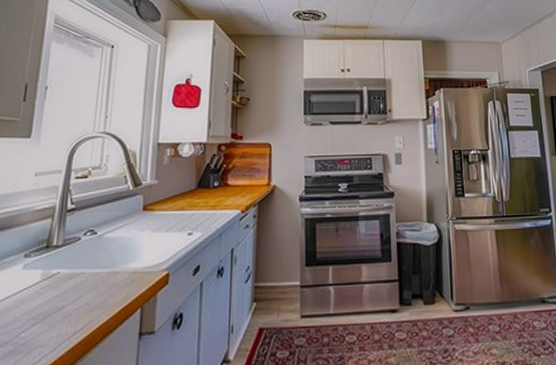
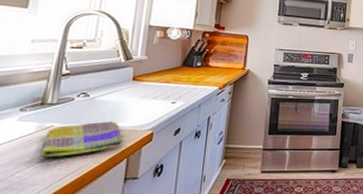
dish towel: none [47,262,135,311] -> present [41,121,123,157]

